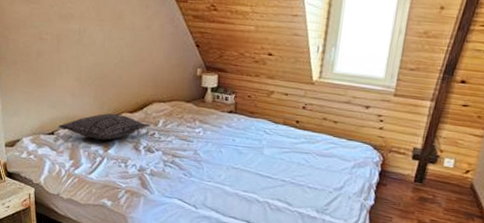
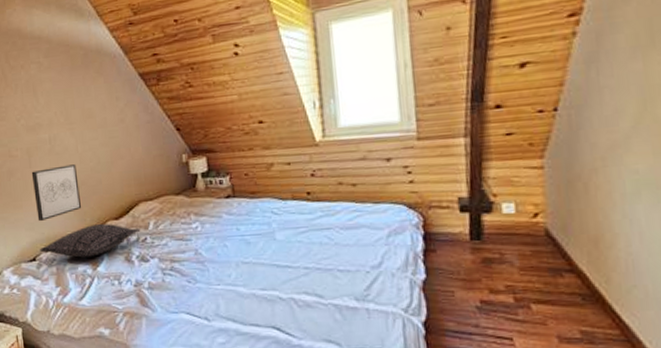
wall art: none [58,56,102,102] -> present [31,164,82,222]

